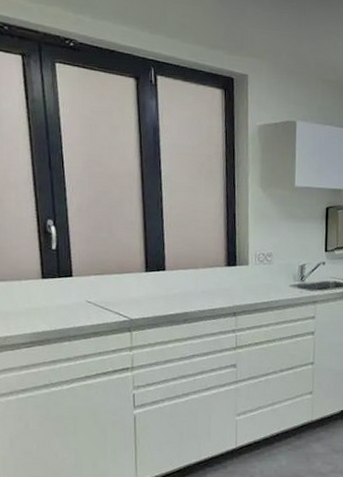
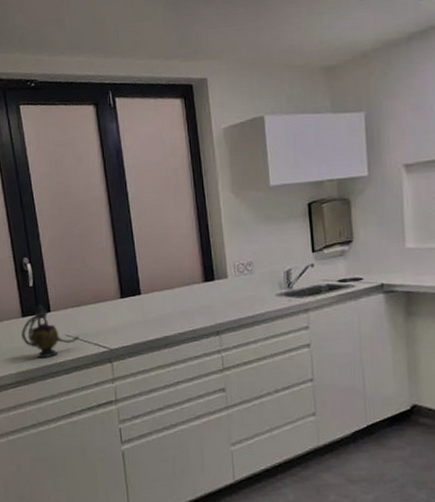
teapot: none [40,268,101,322] -> present [21,304,80,359]

